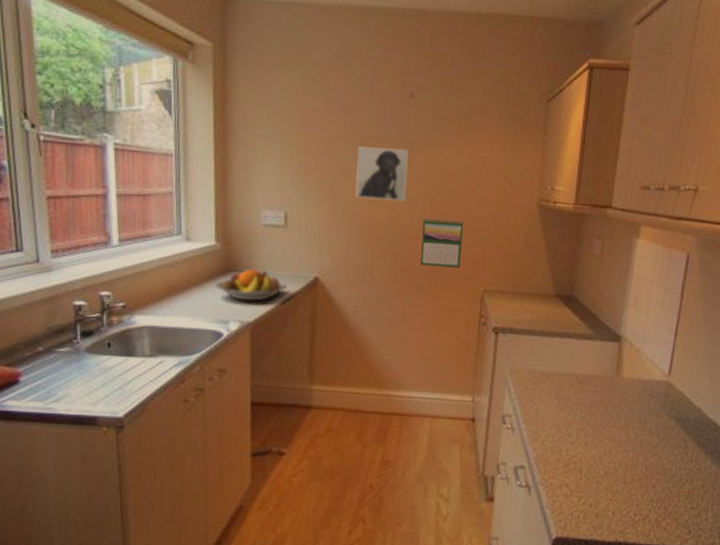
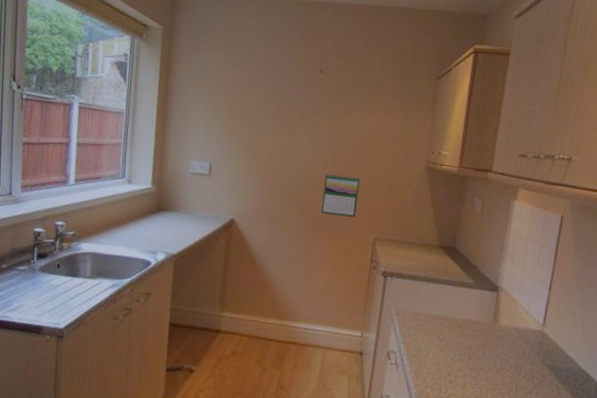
fruit bowl: present [214,269,287,301] -> none [147,209,207,237]
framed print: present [355,146,408,201] -> none [269,112,316,158]

